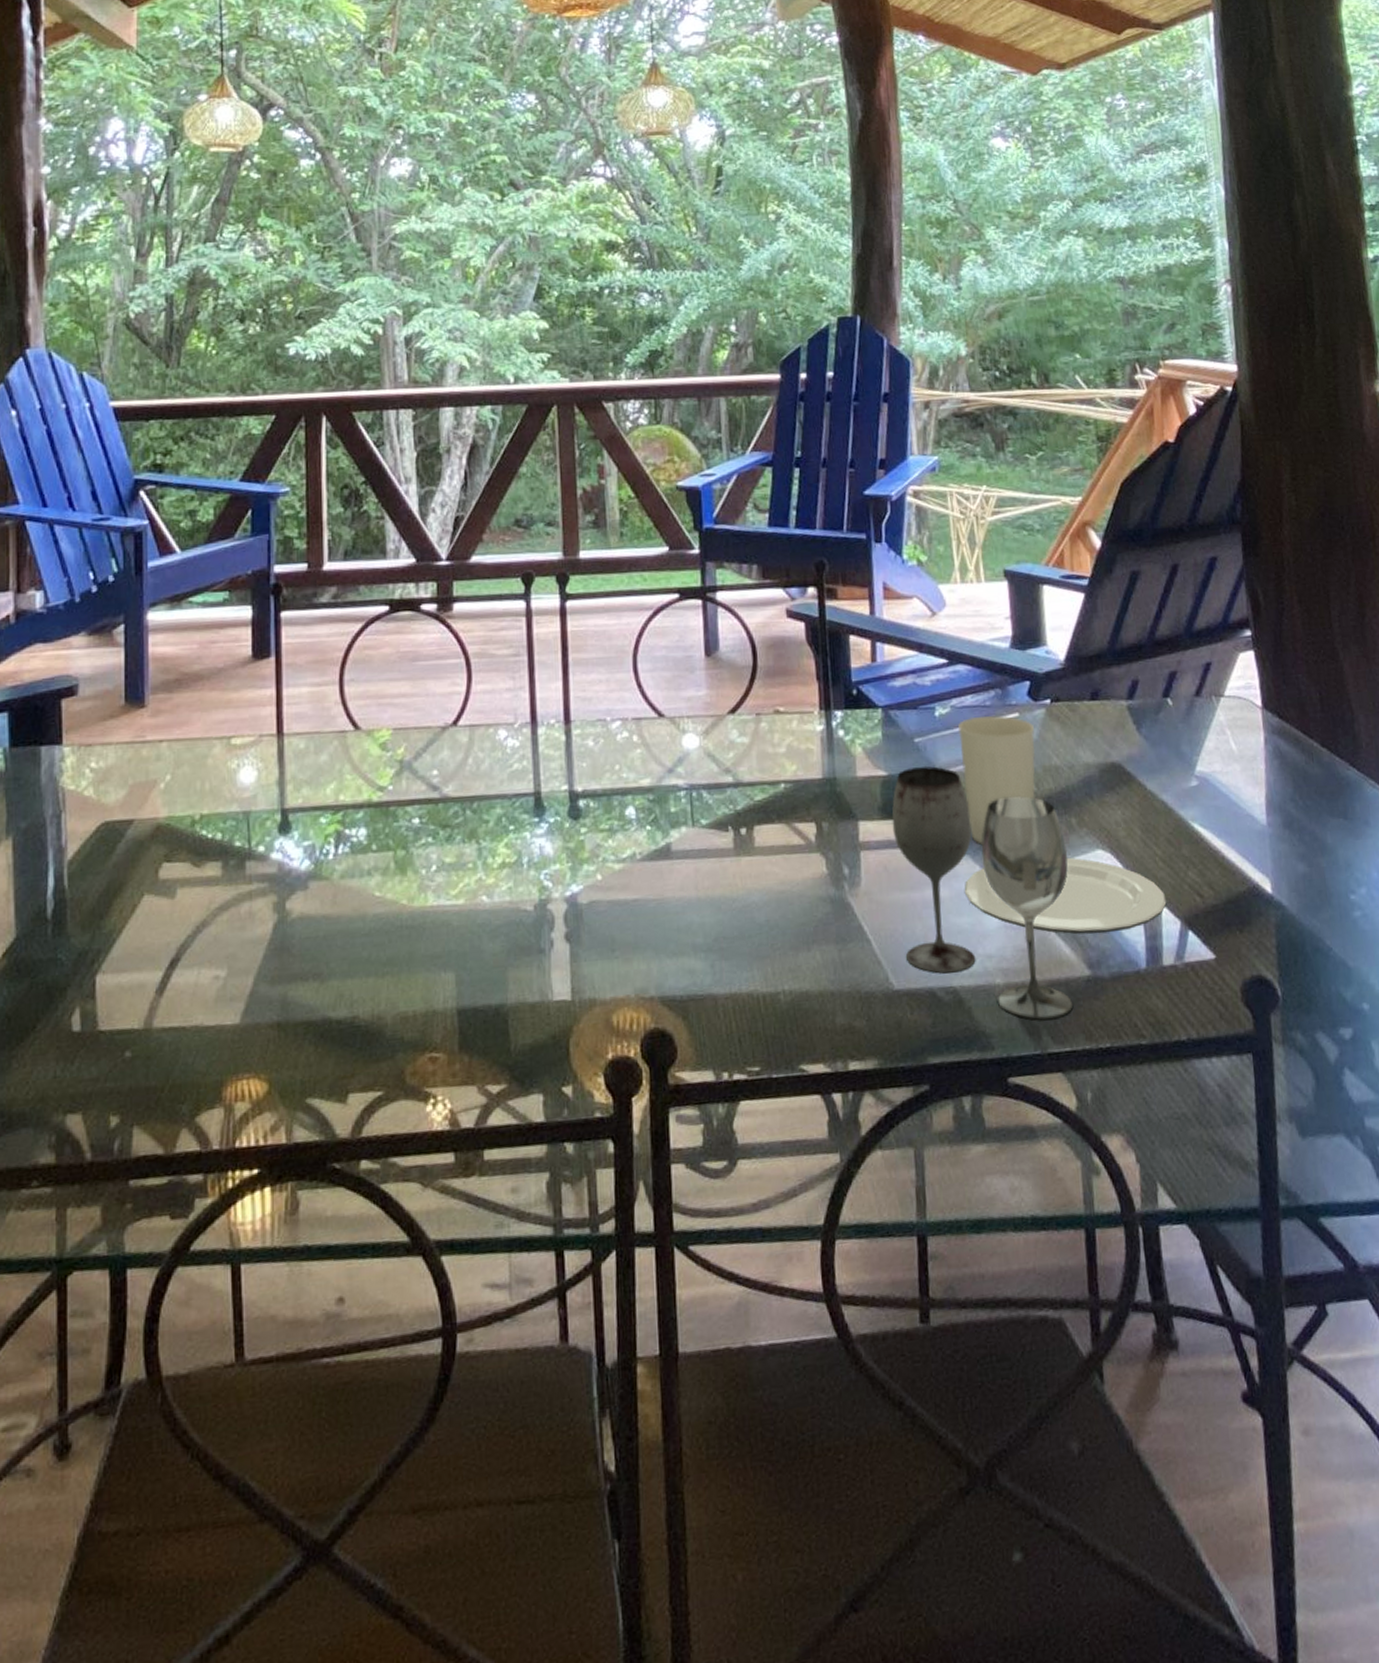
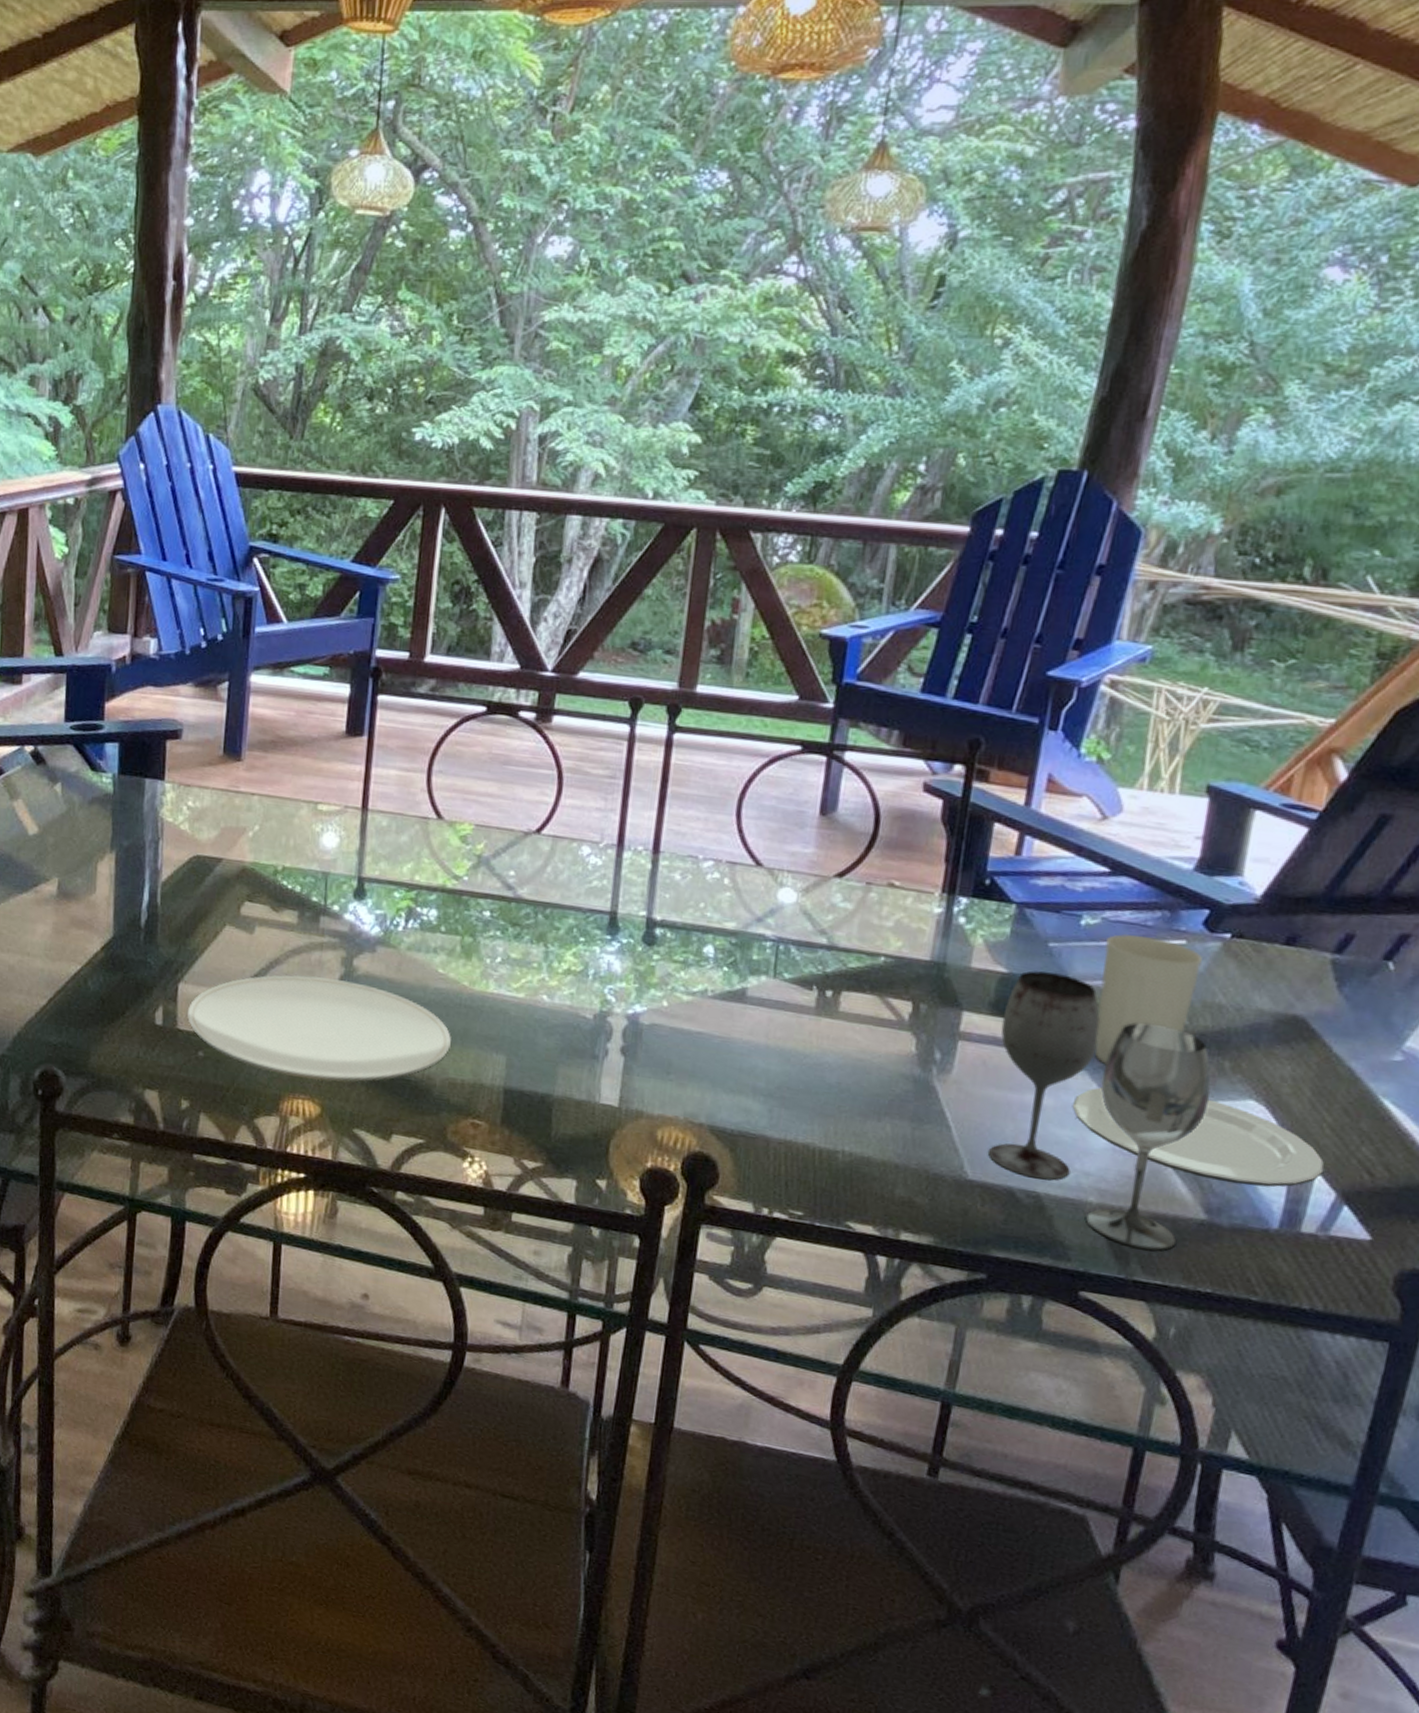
plate: none [109,927,397,1056] -> present [187,974,451,1082]

